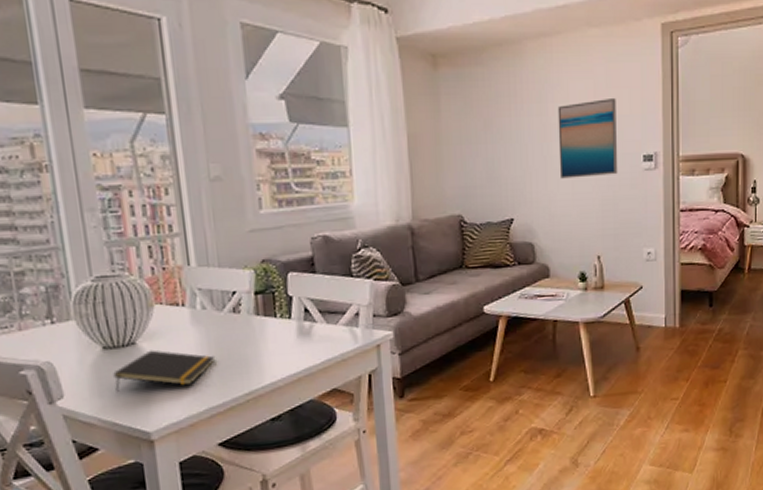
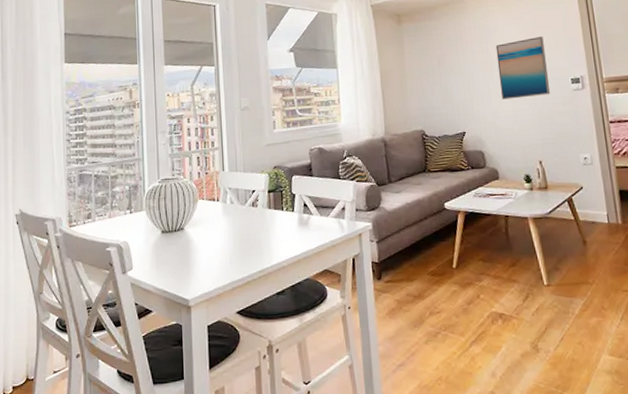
notepad: present [113,350,216,392] -> none [167,234,238,266]

